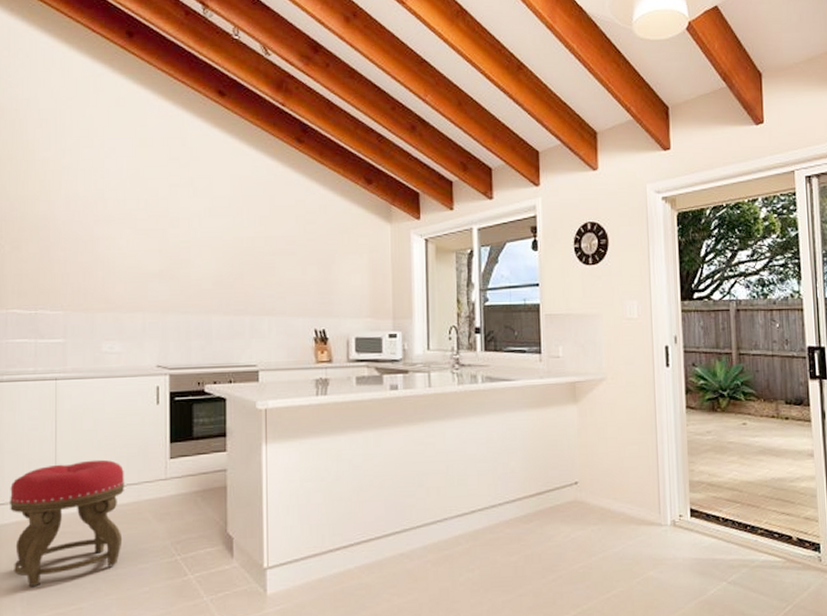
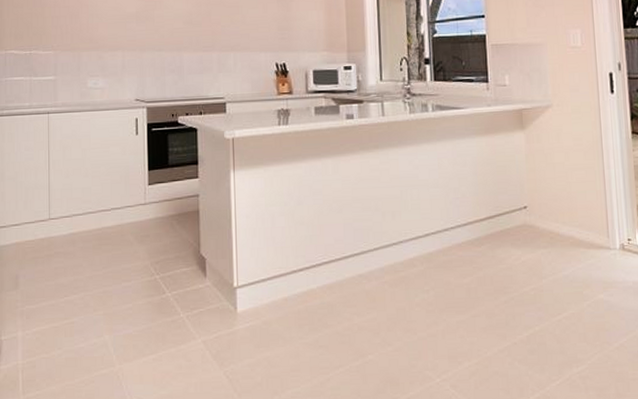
stool: present [9,459,125,586] -> none [9,186,110,302]

